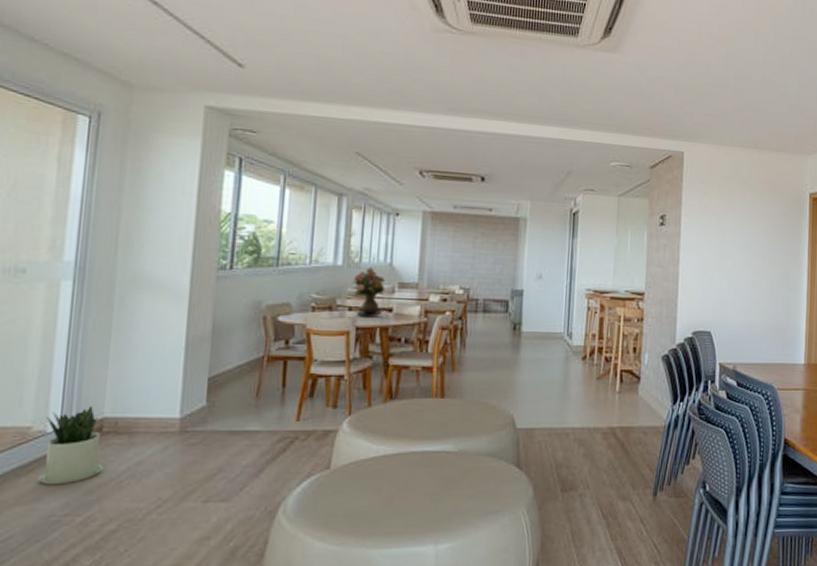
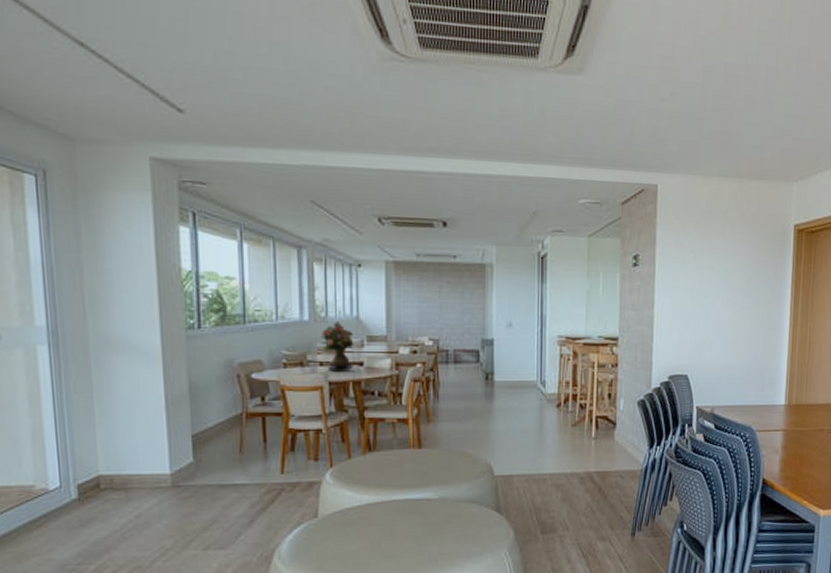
planter: present [37,407,103,485] -> none [47,465,106,538]

